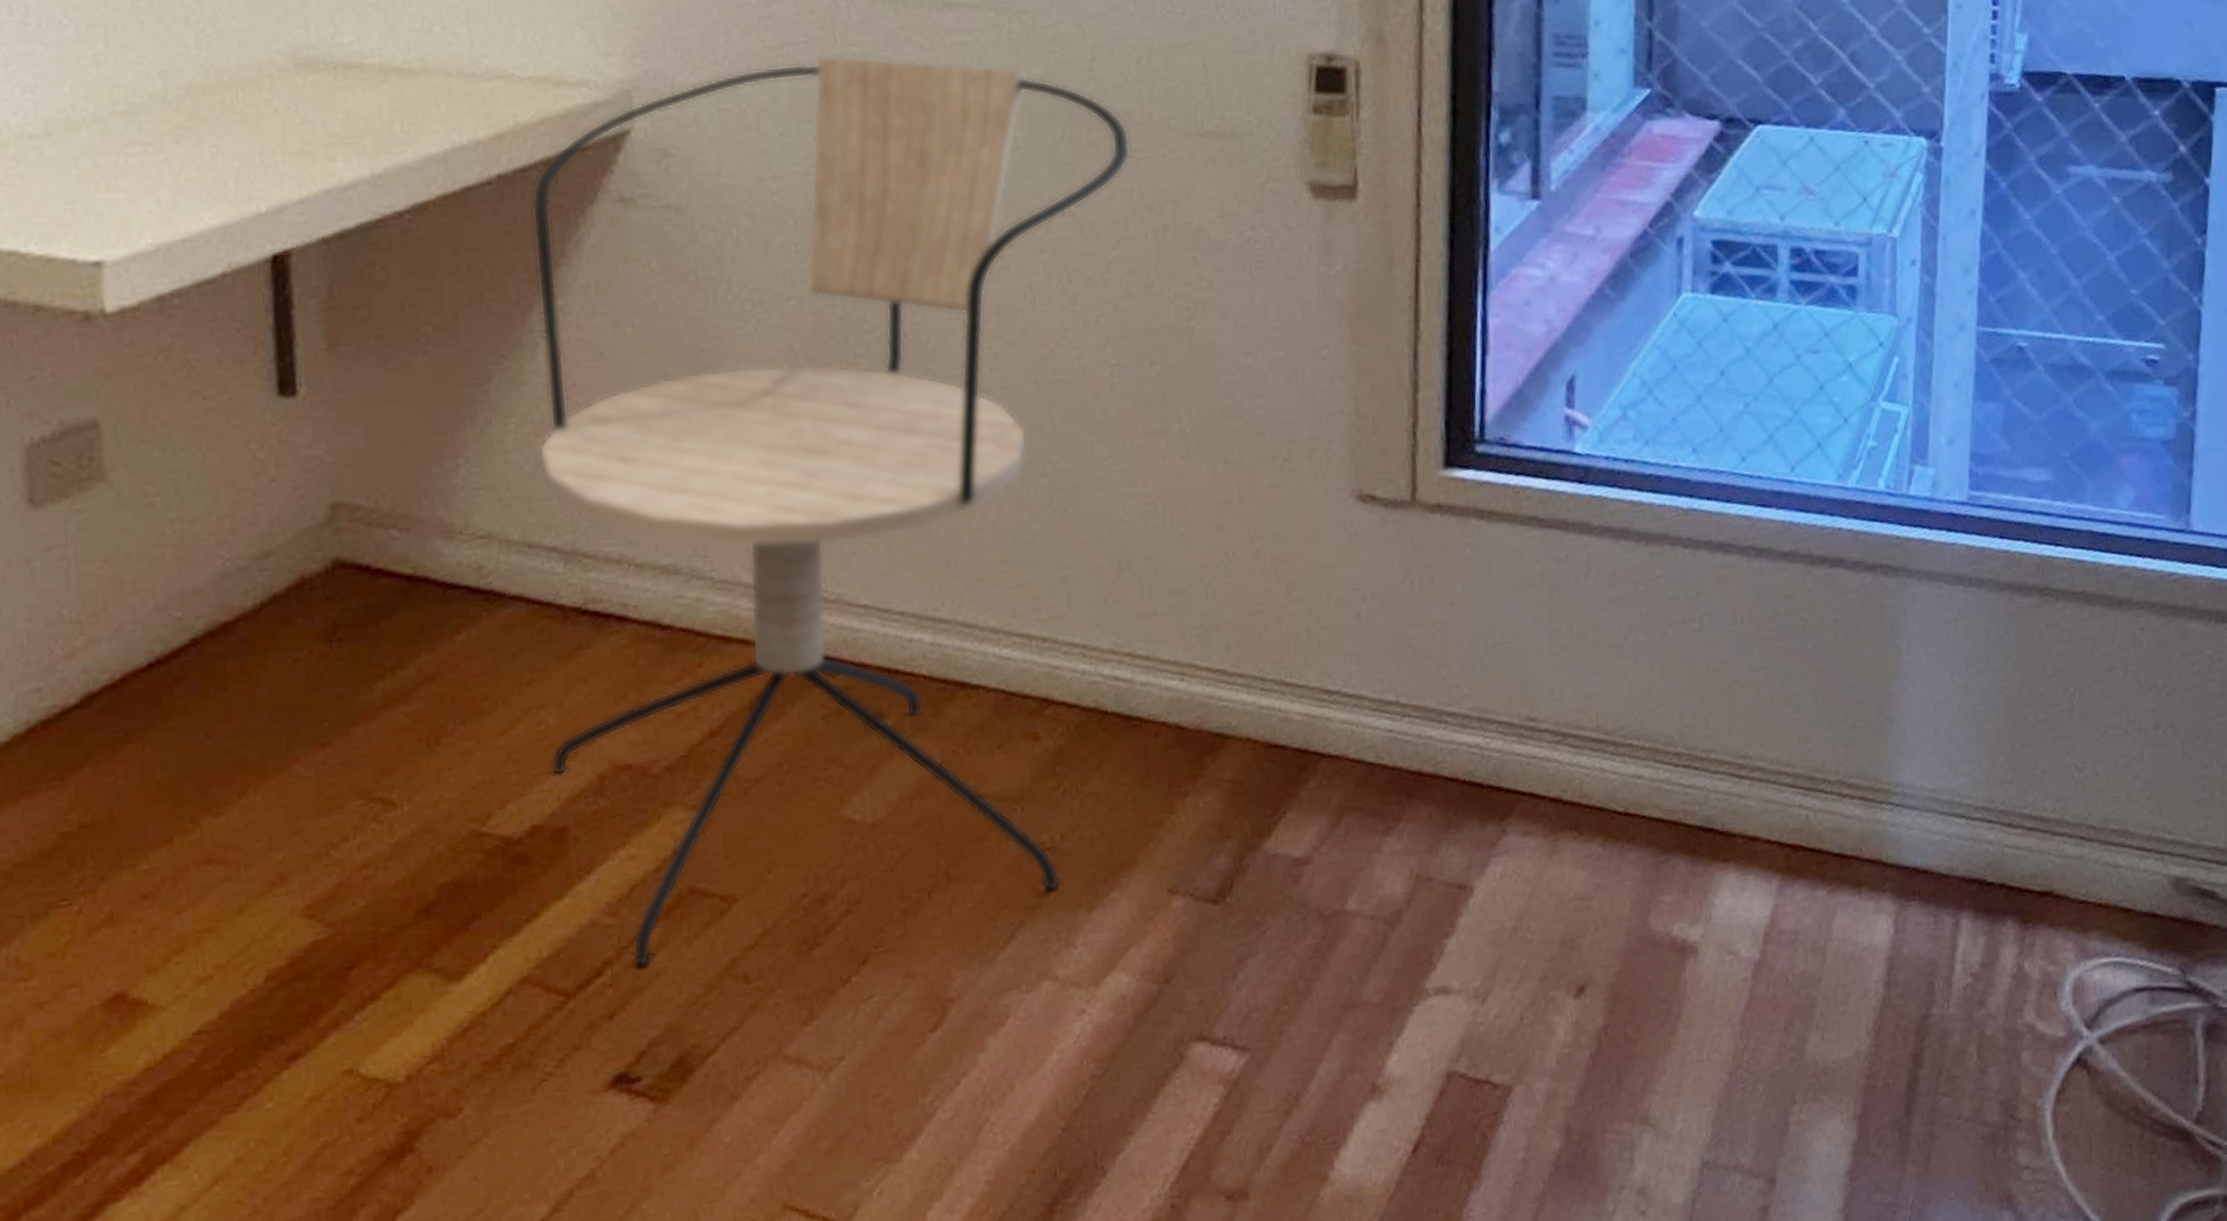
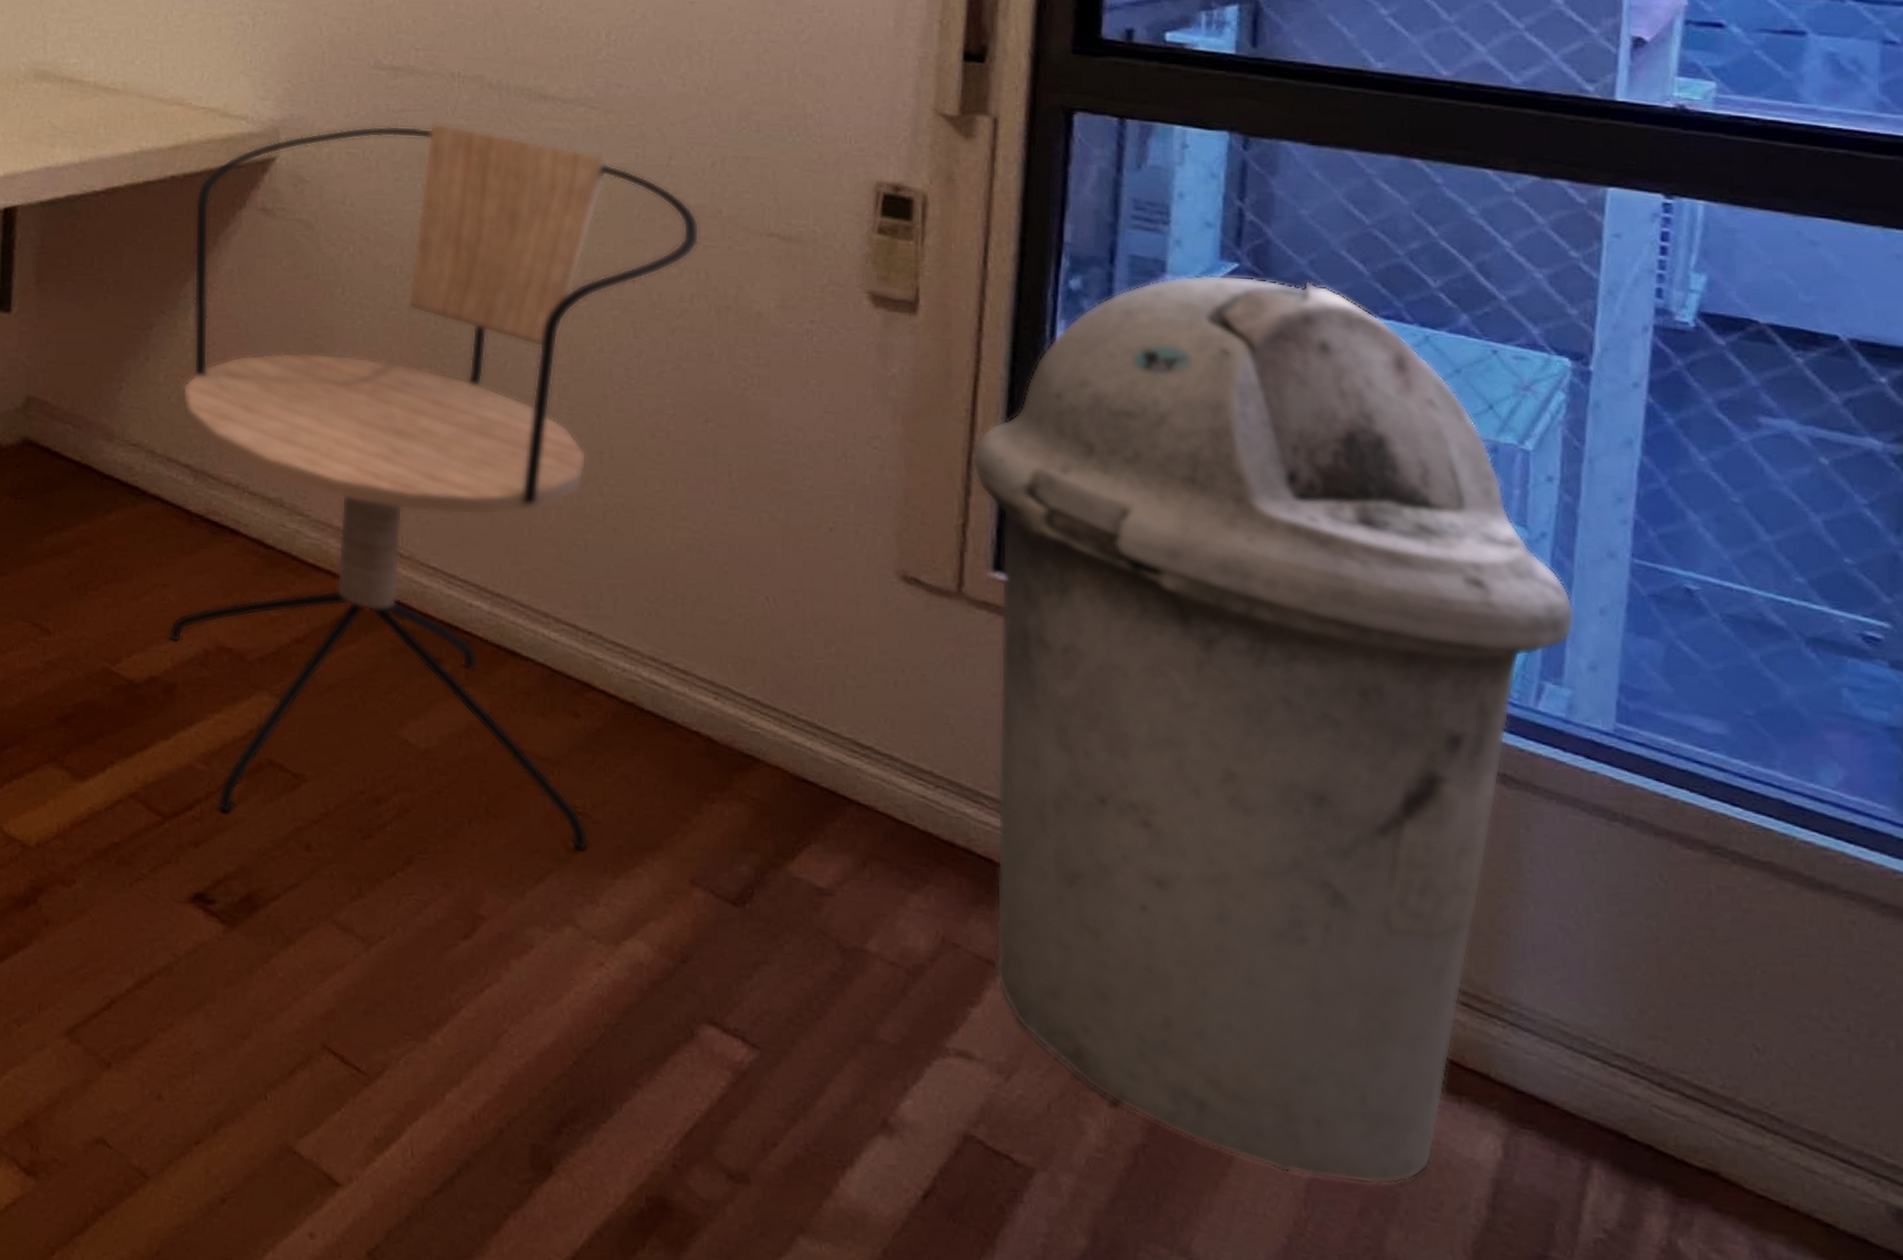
trash can: none [1418,97,1936,1012] -> present [972,274,1575,1184]

